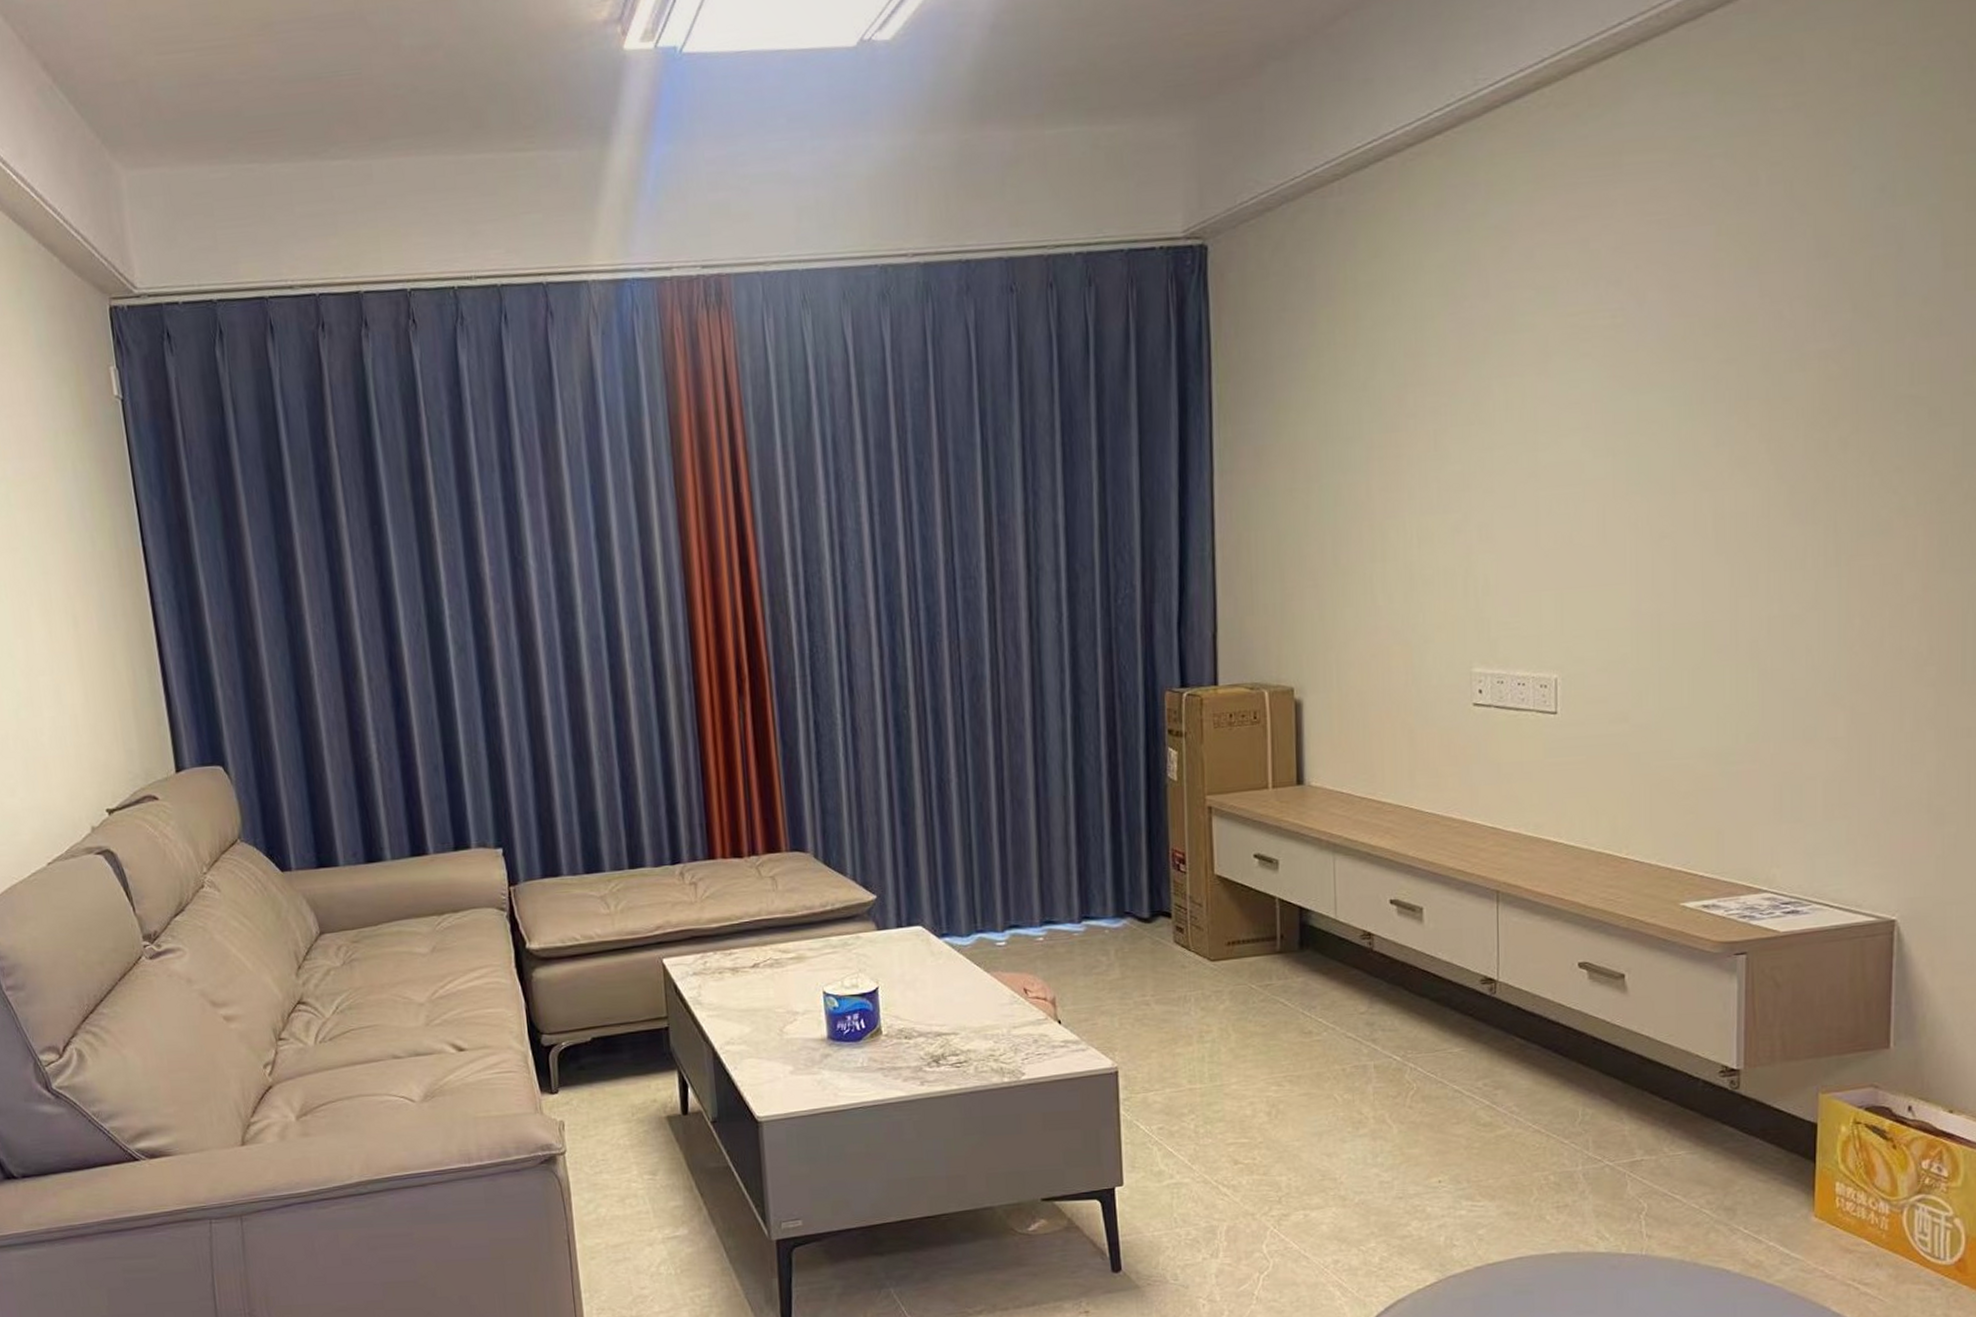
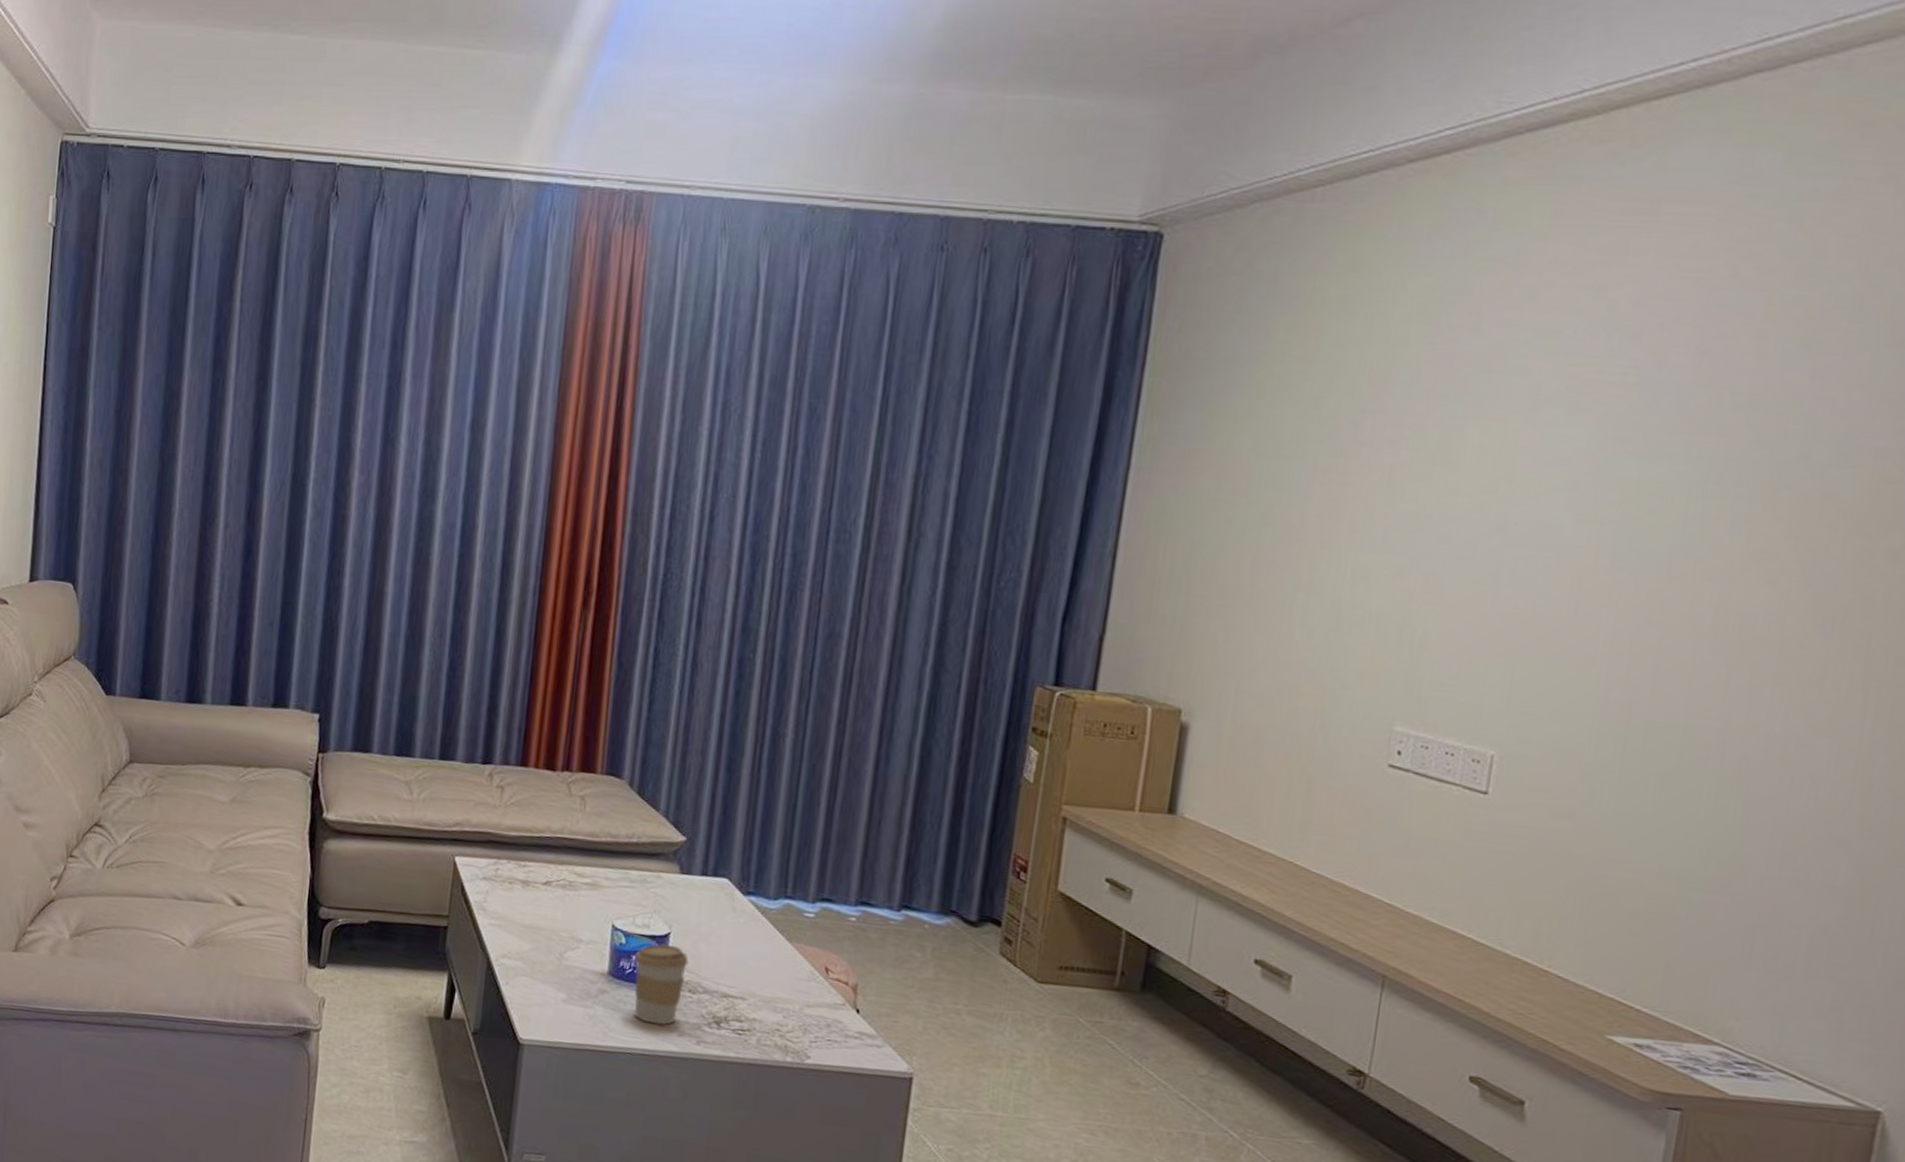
coffee cup: none [849,999,900,1076] -> present [634,944,689,1025]

